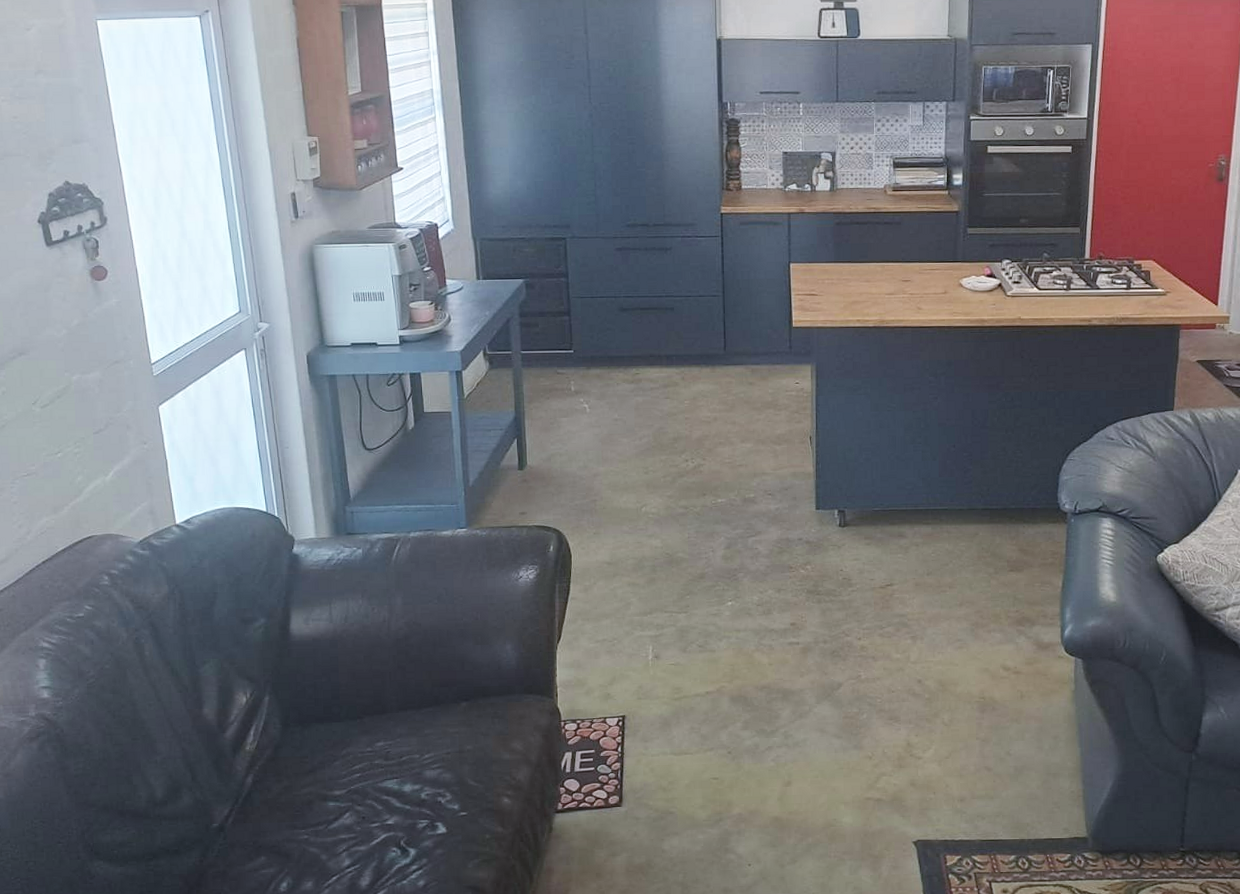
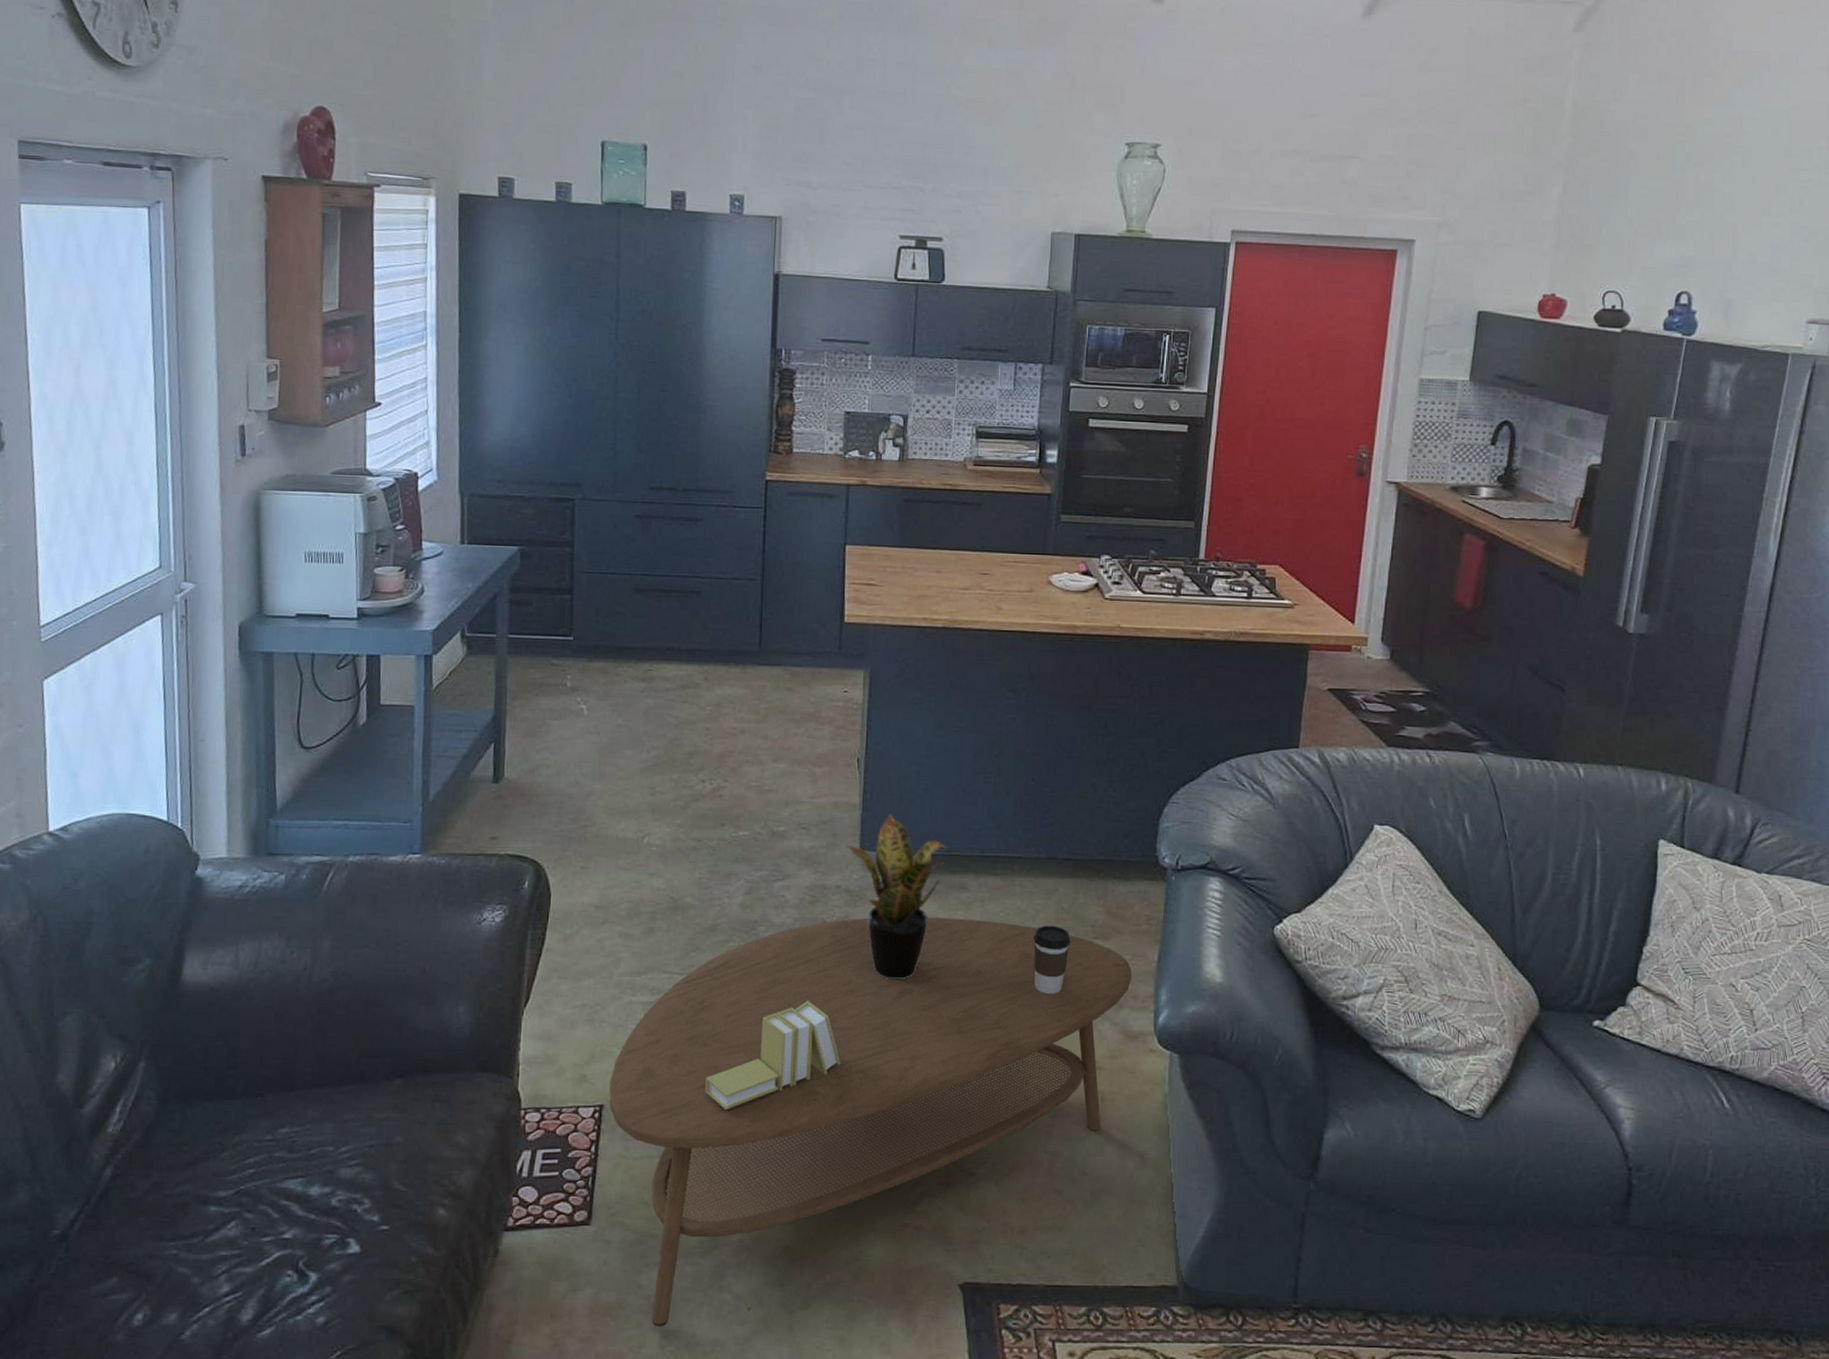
coffee table: none [629,559,1042,880] -> present [609,917,1132,1327]
books: none [704,629,810,716] -> present [705,1001,841,1111]
potted plant: none [804,479,888,610] -> present [845,814,949,980]
coffee cup: none [960,562,991,616] -> present [1033,925,1071,994]

